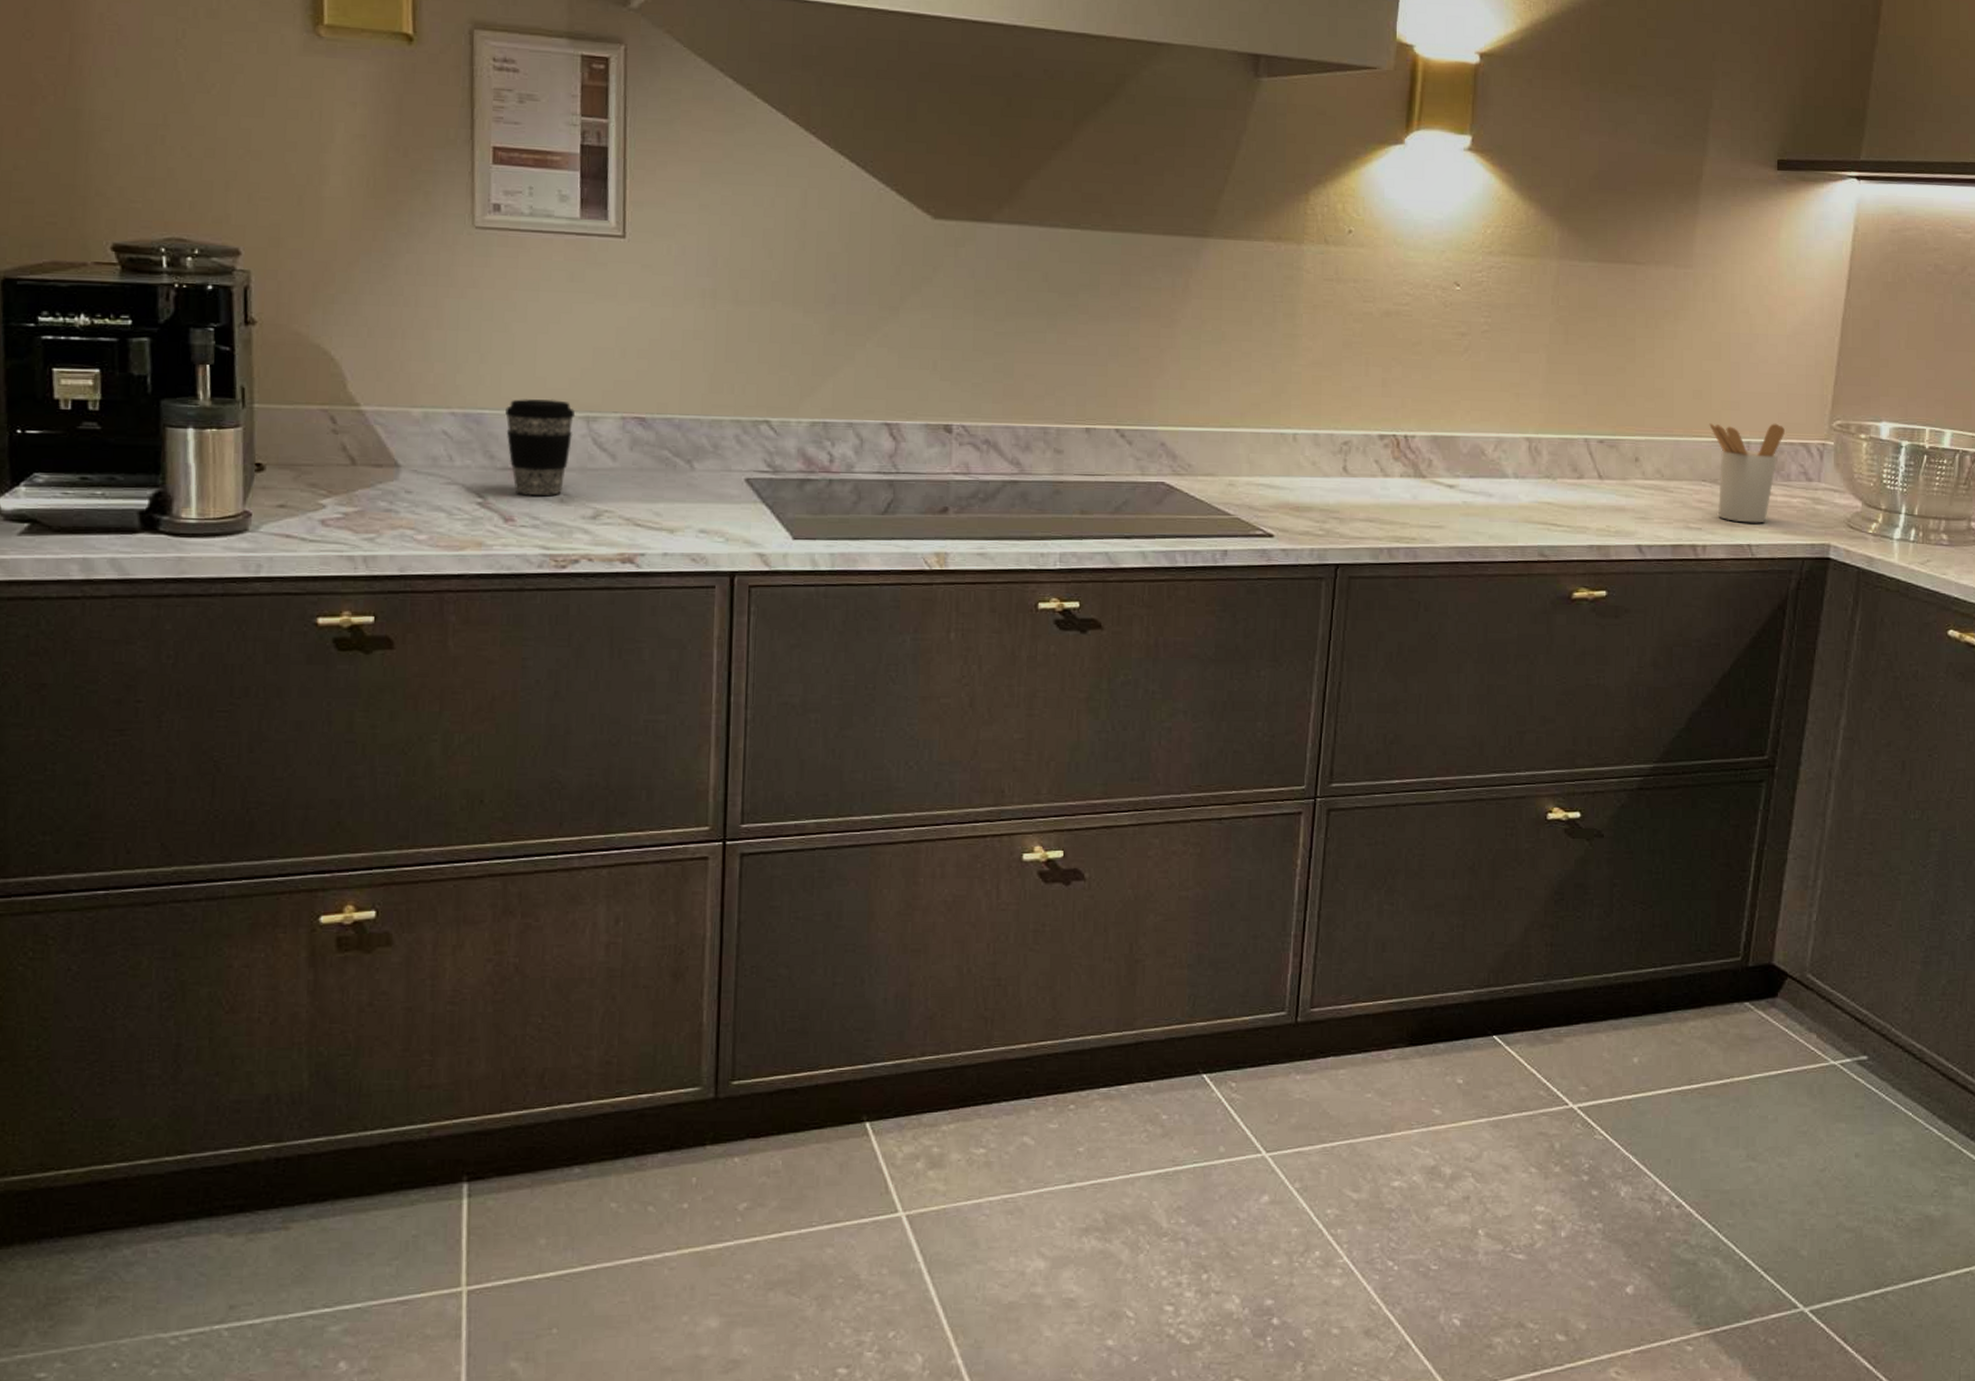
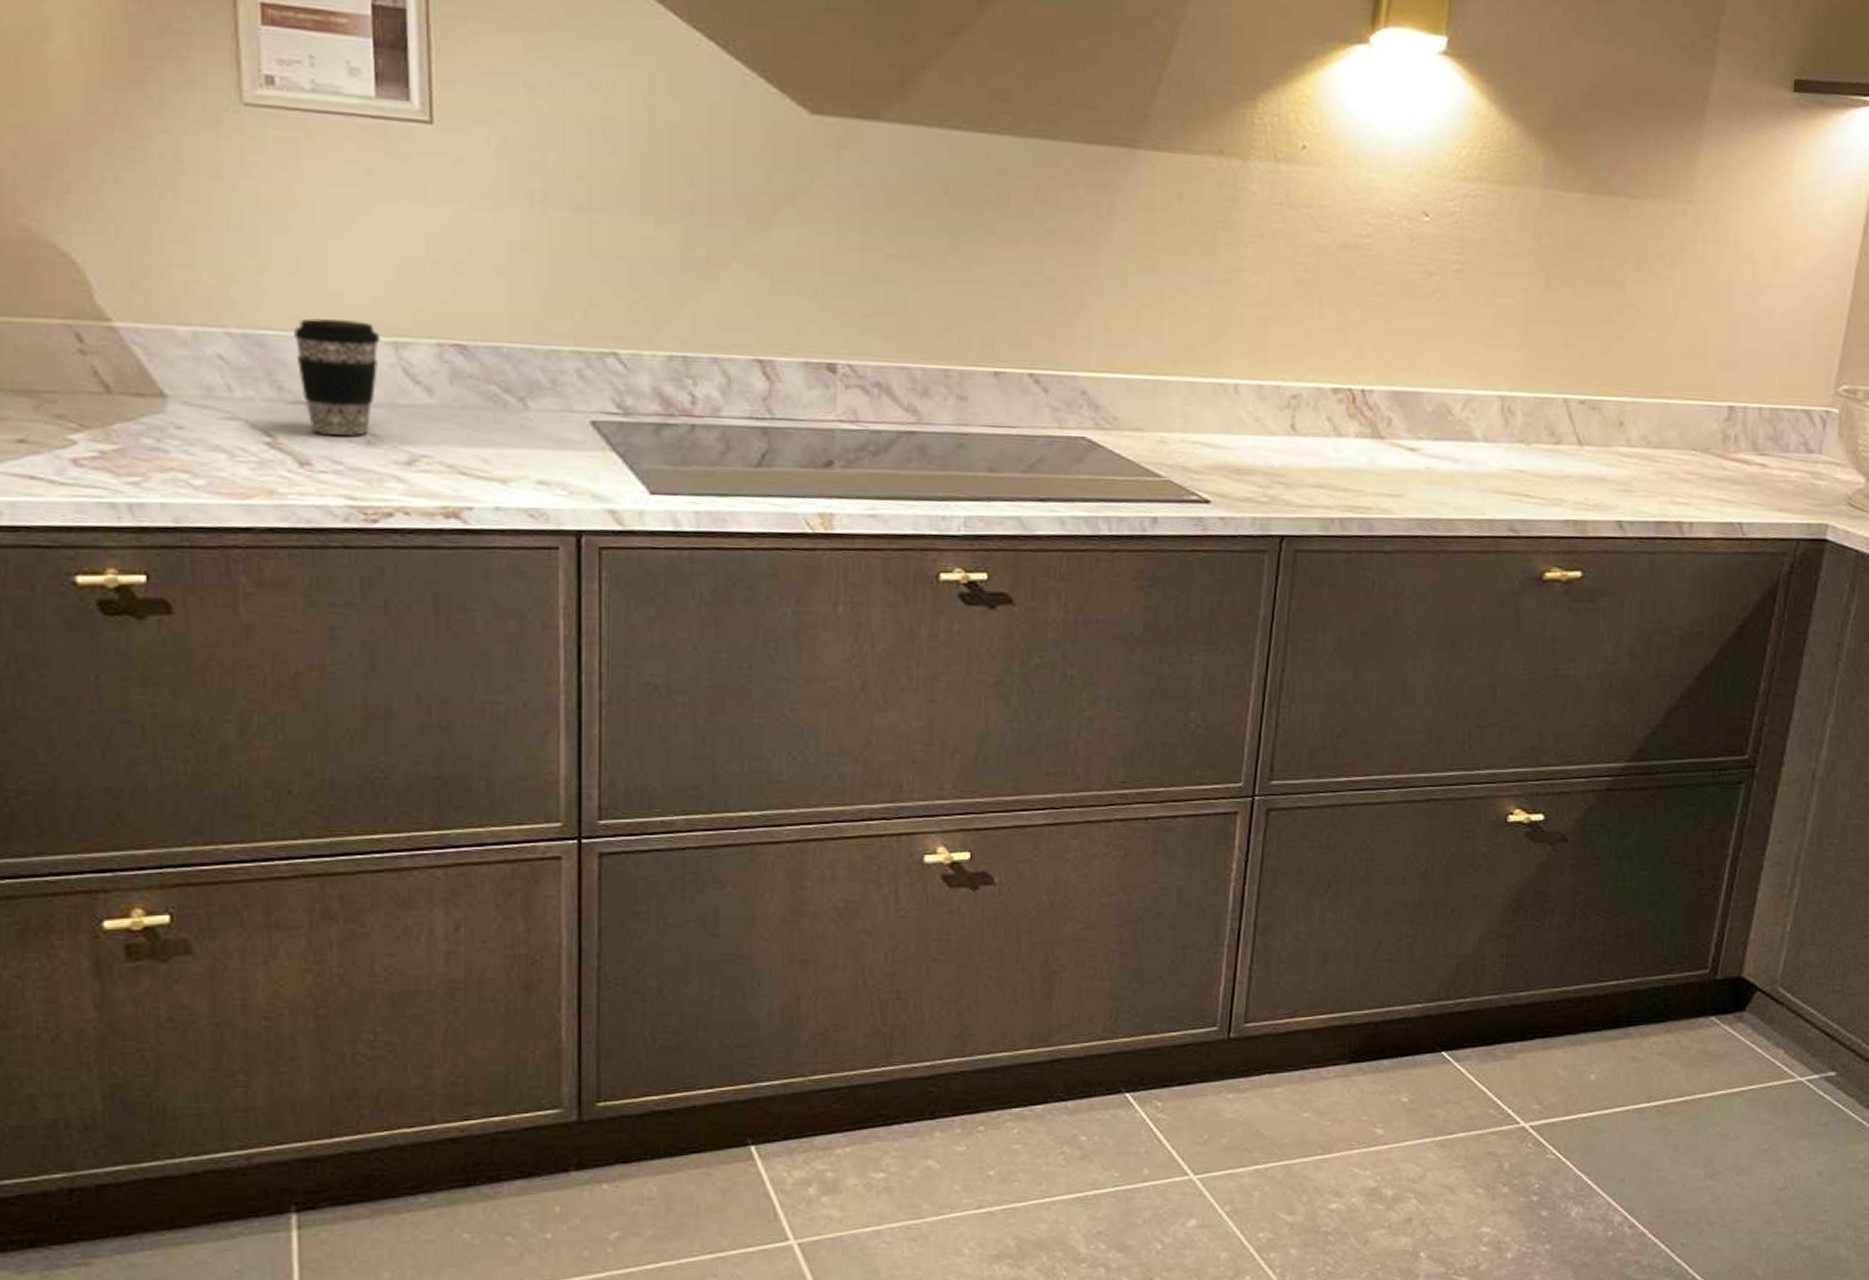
utensil holder: present [1709,423,1785,523] -> none [1703,384,1786,499]

